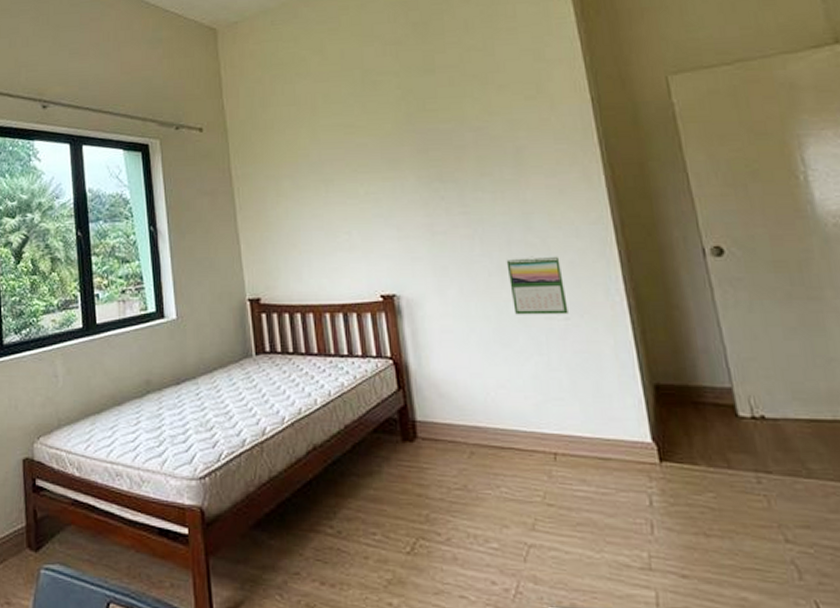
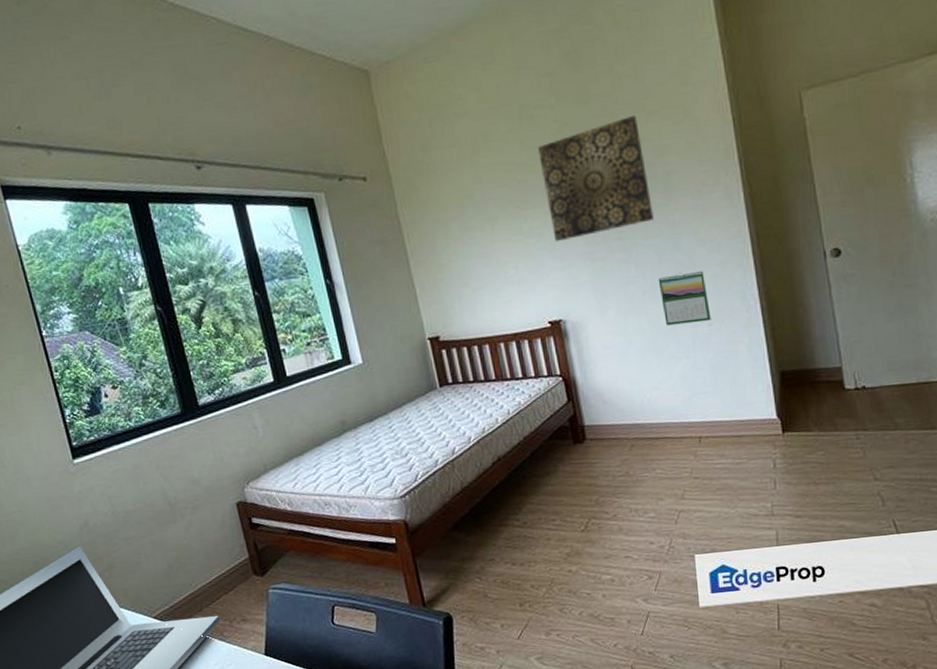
wall art: none [380,87,502,210] -> present [538,115,654,242]

